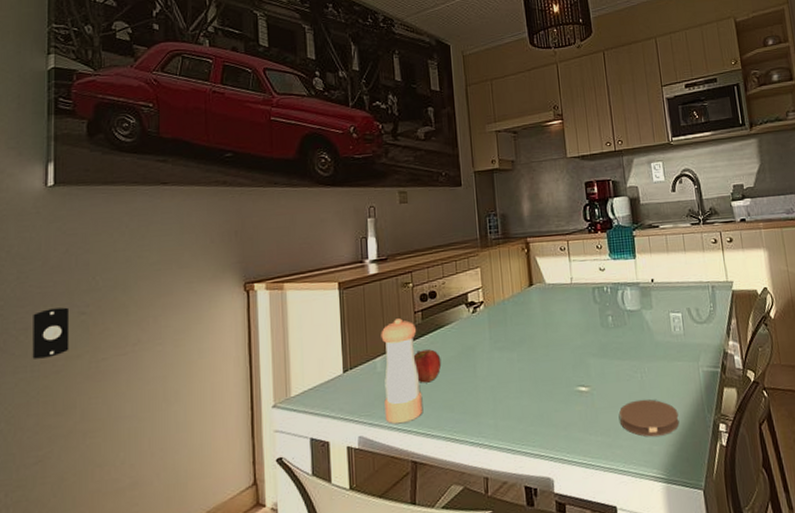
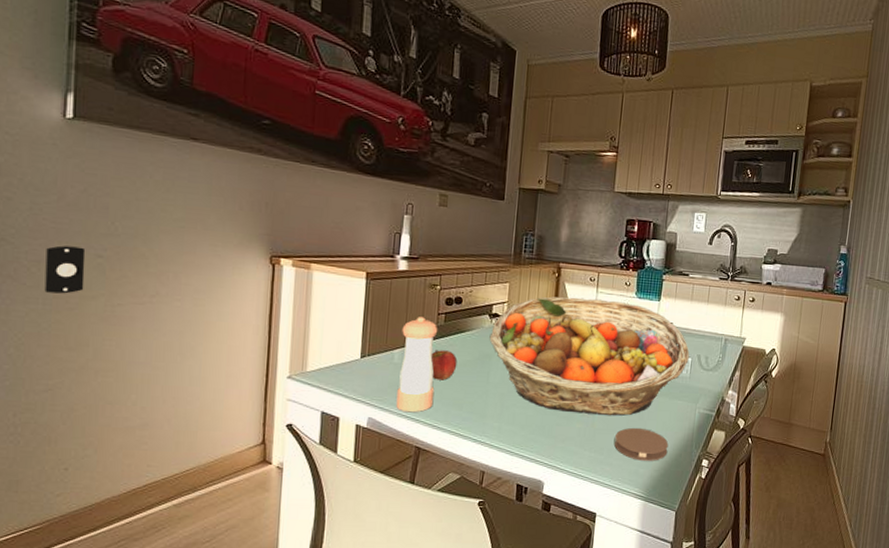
fruit basket: none [469,266,679,396] -> present [489,296,690,416]

